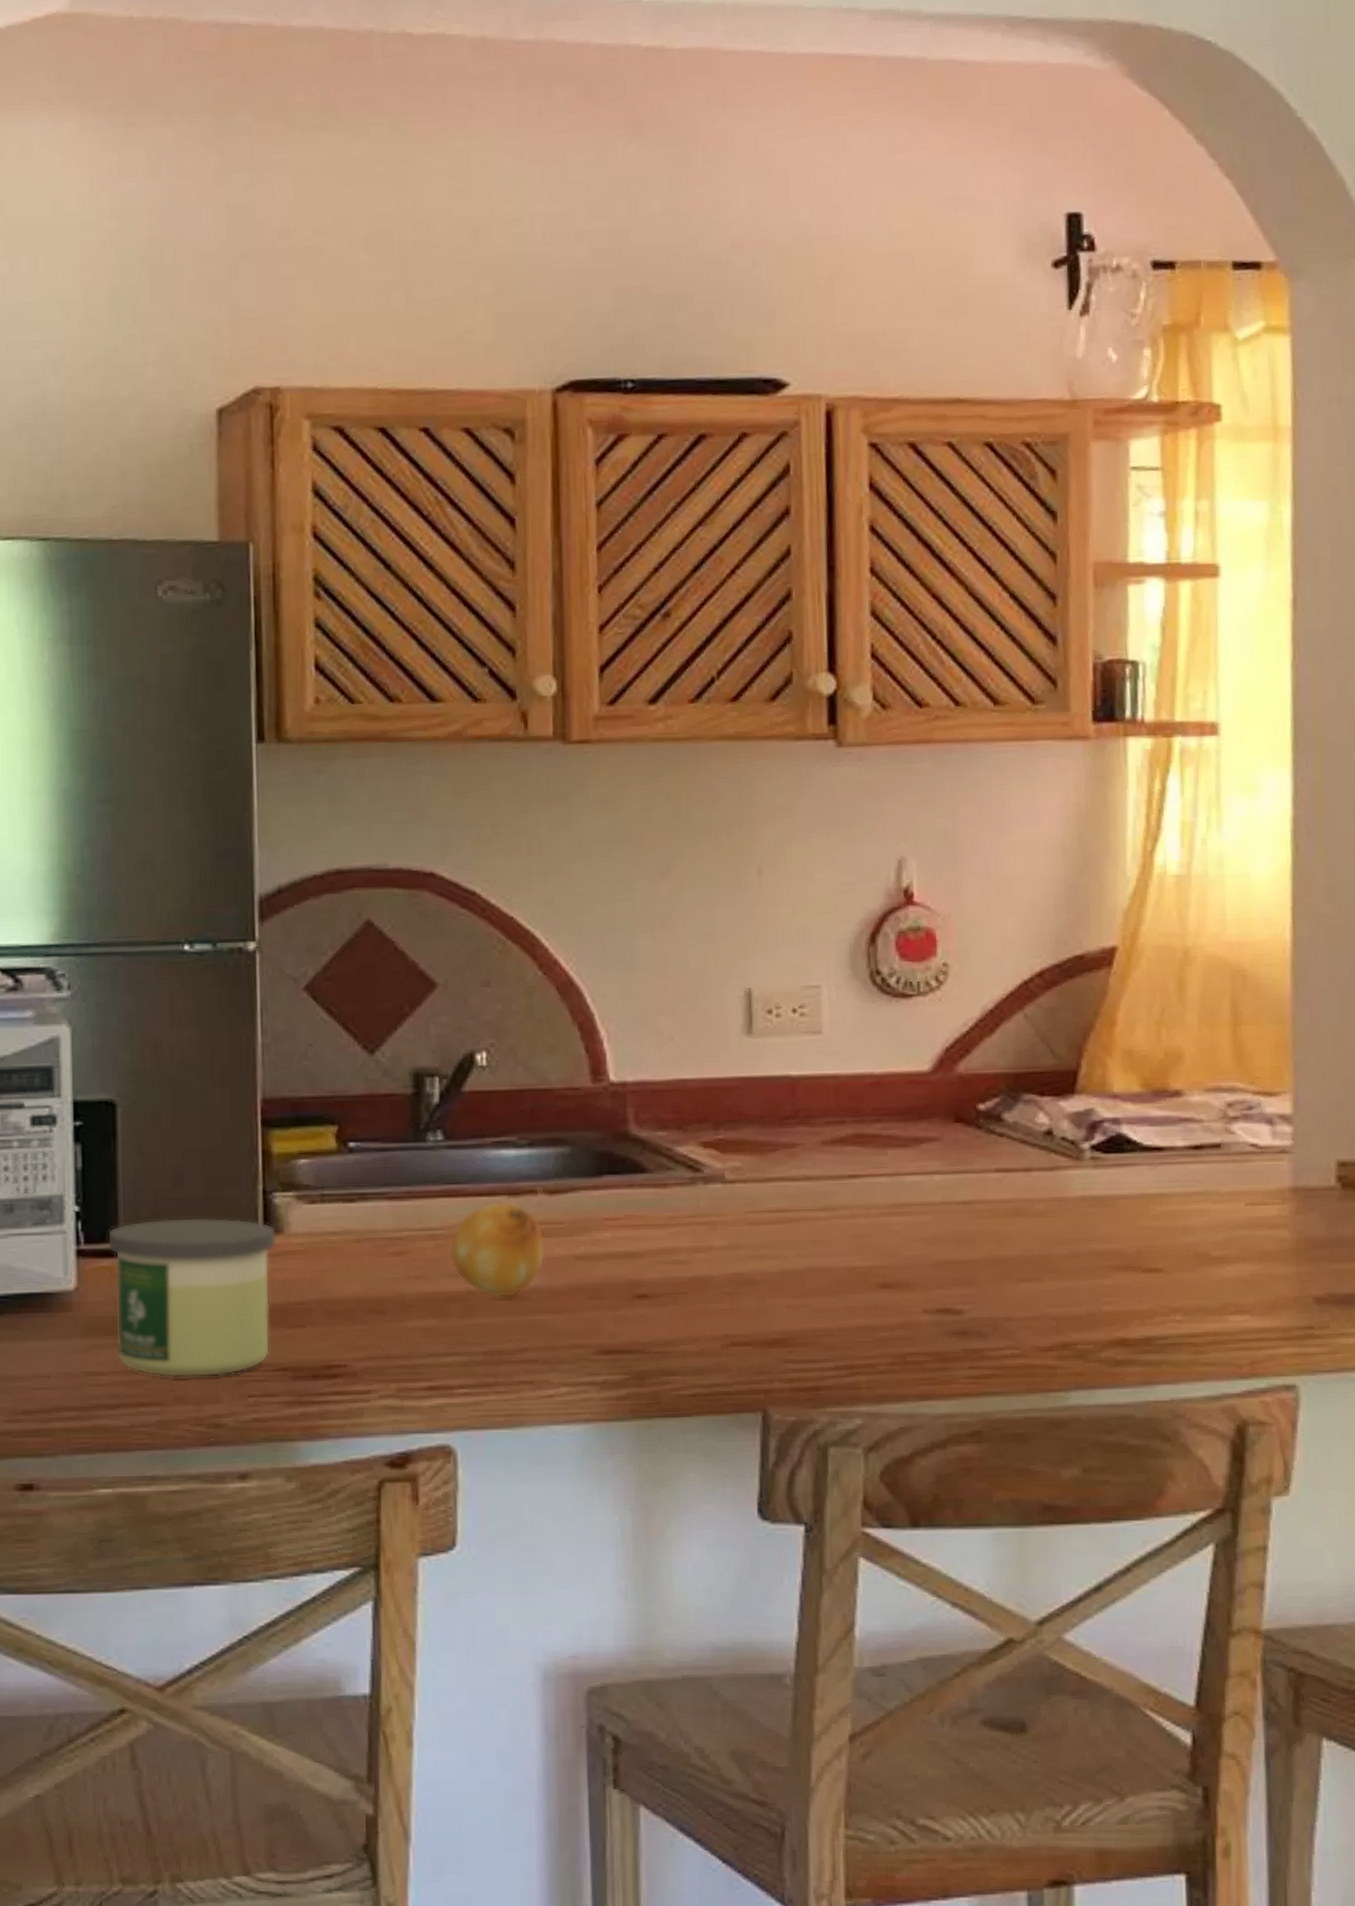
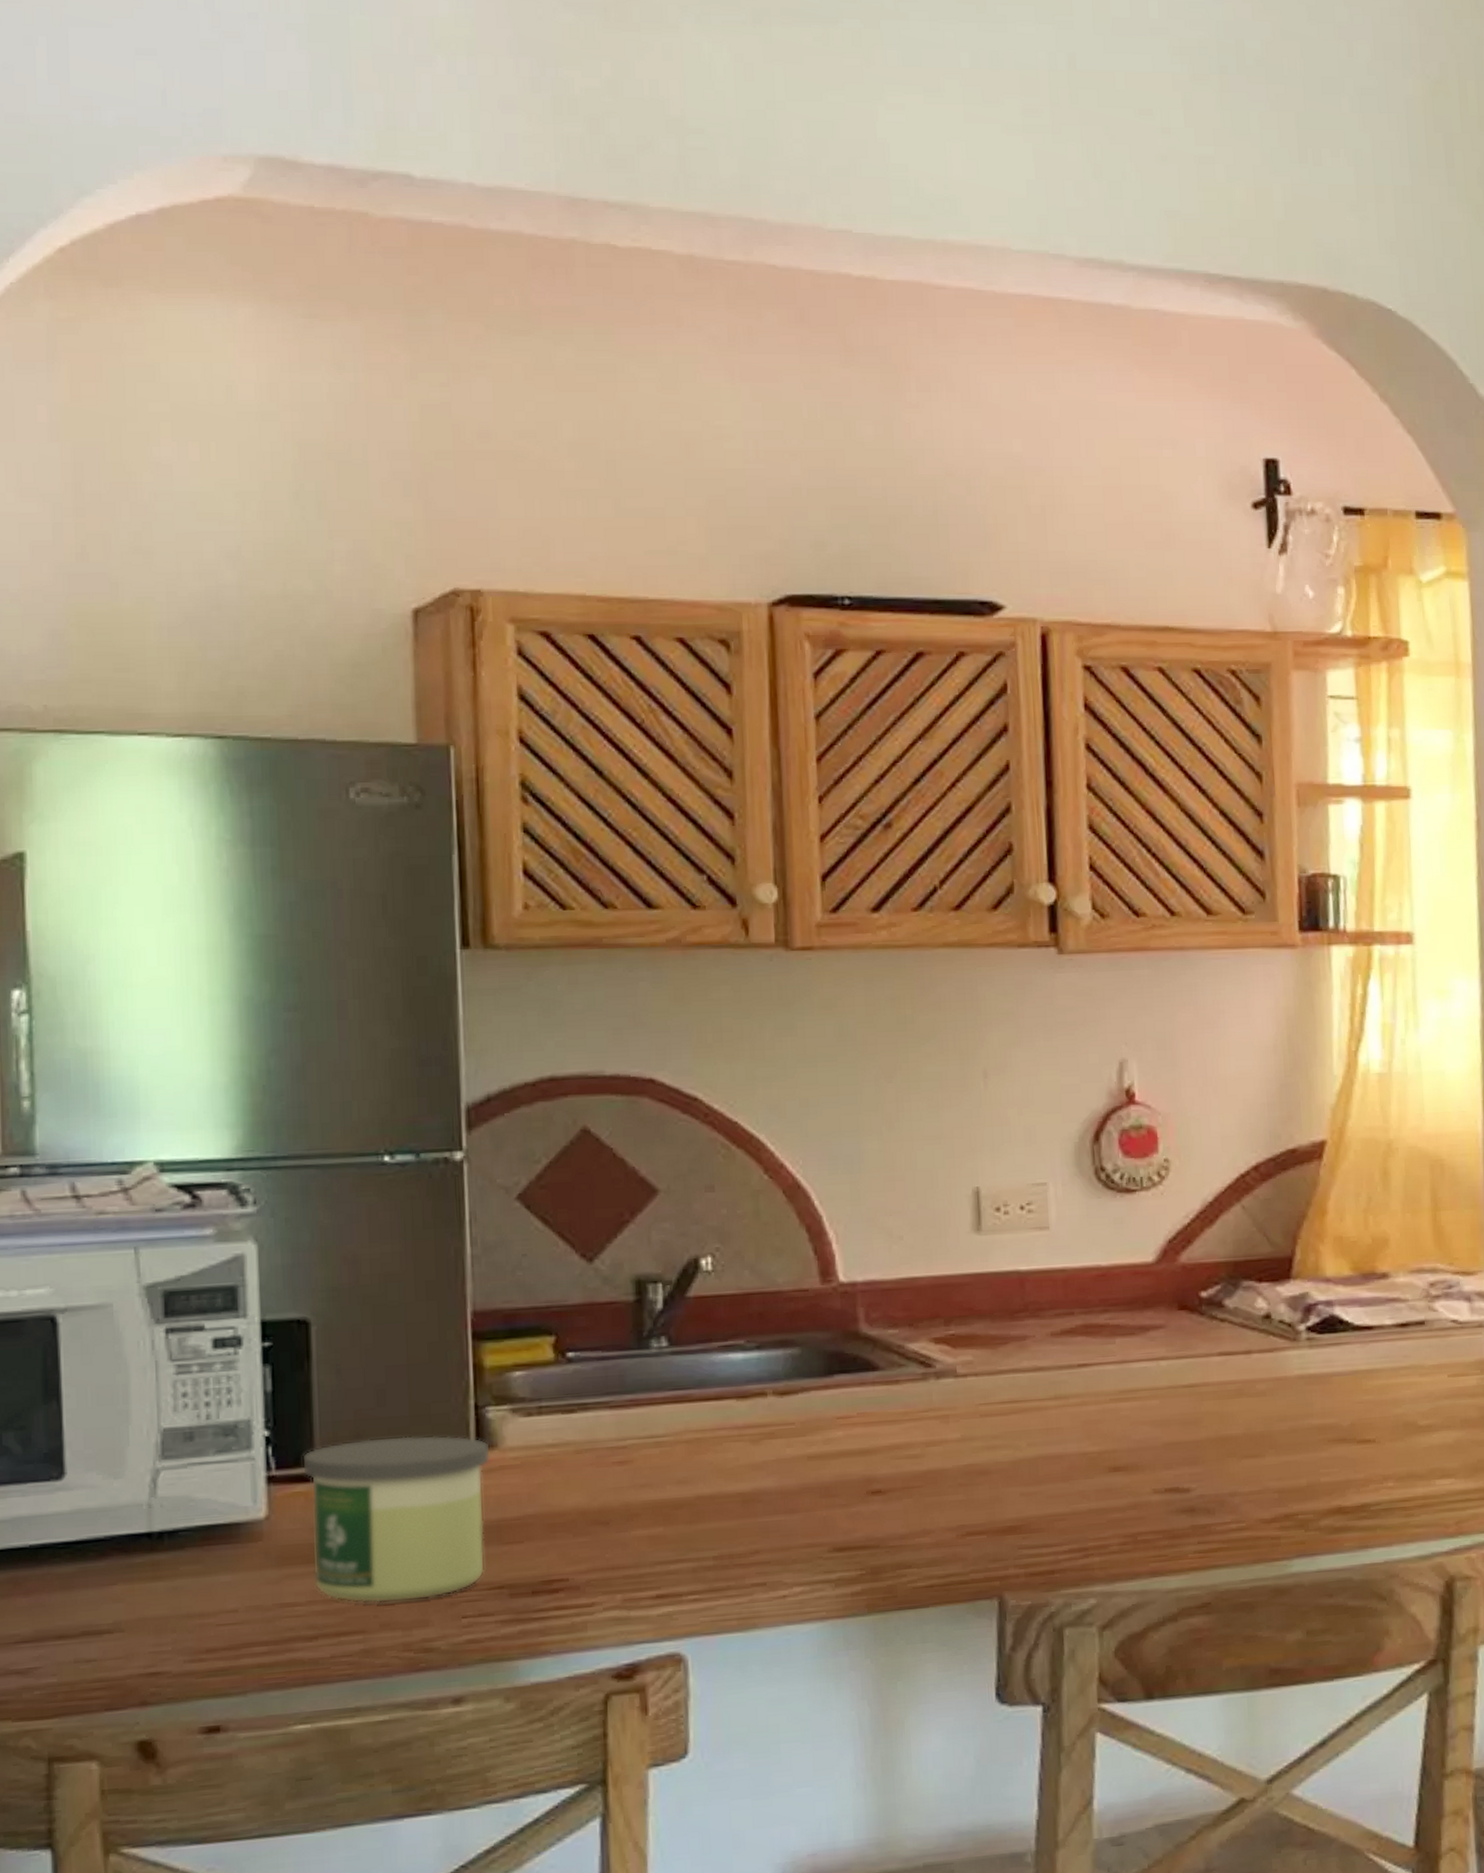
fruit: present [450,1202,545,1299] -> none [677,1405,776,1502]

